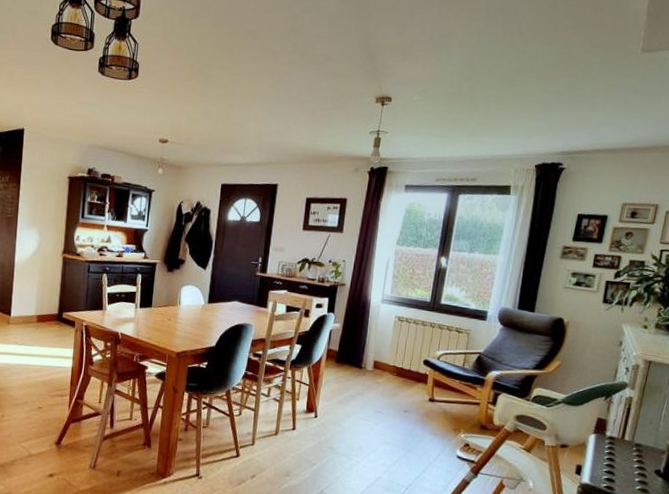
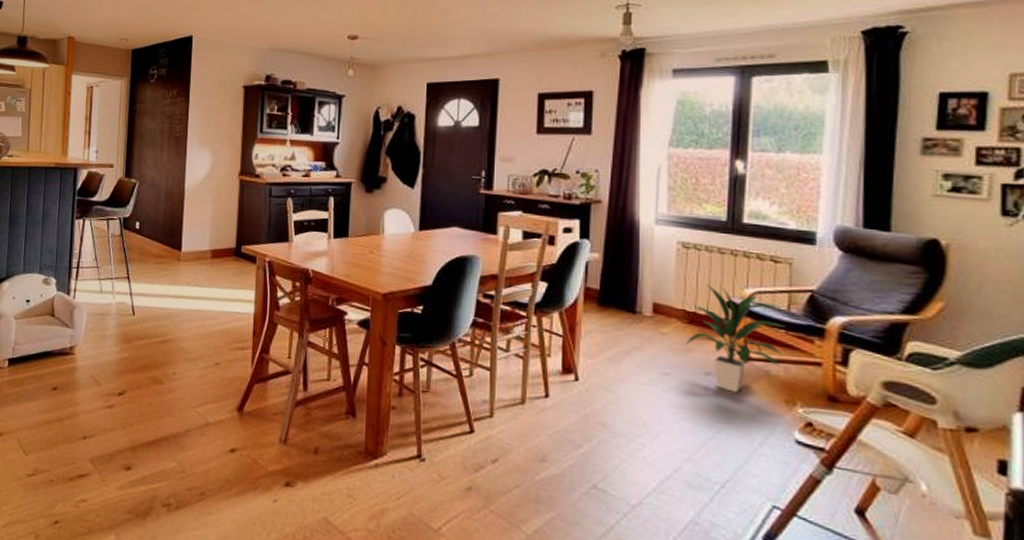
indoor plant: none [392,347,459,424] -> present [684,283,784,393]

